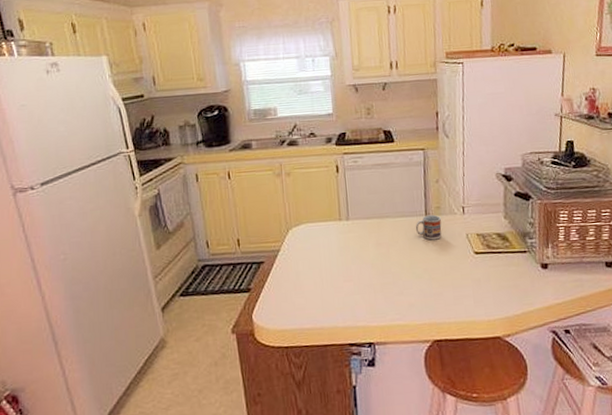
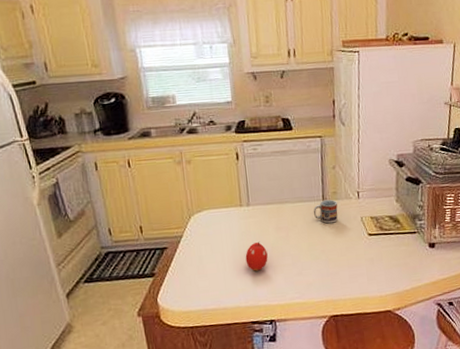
fruit: none [343,257,368,289] -> present [245,241,268,271]

